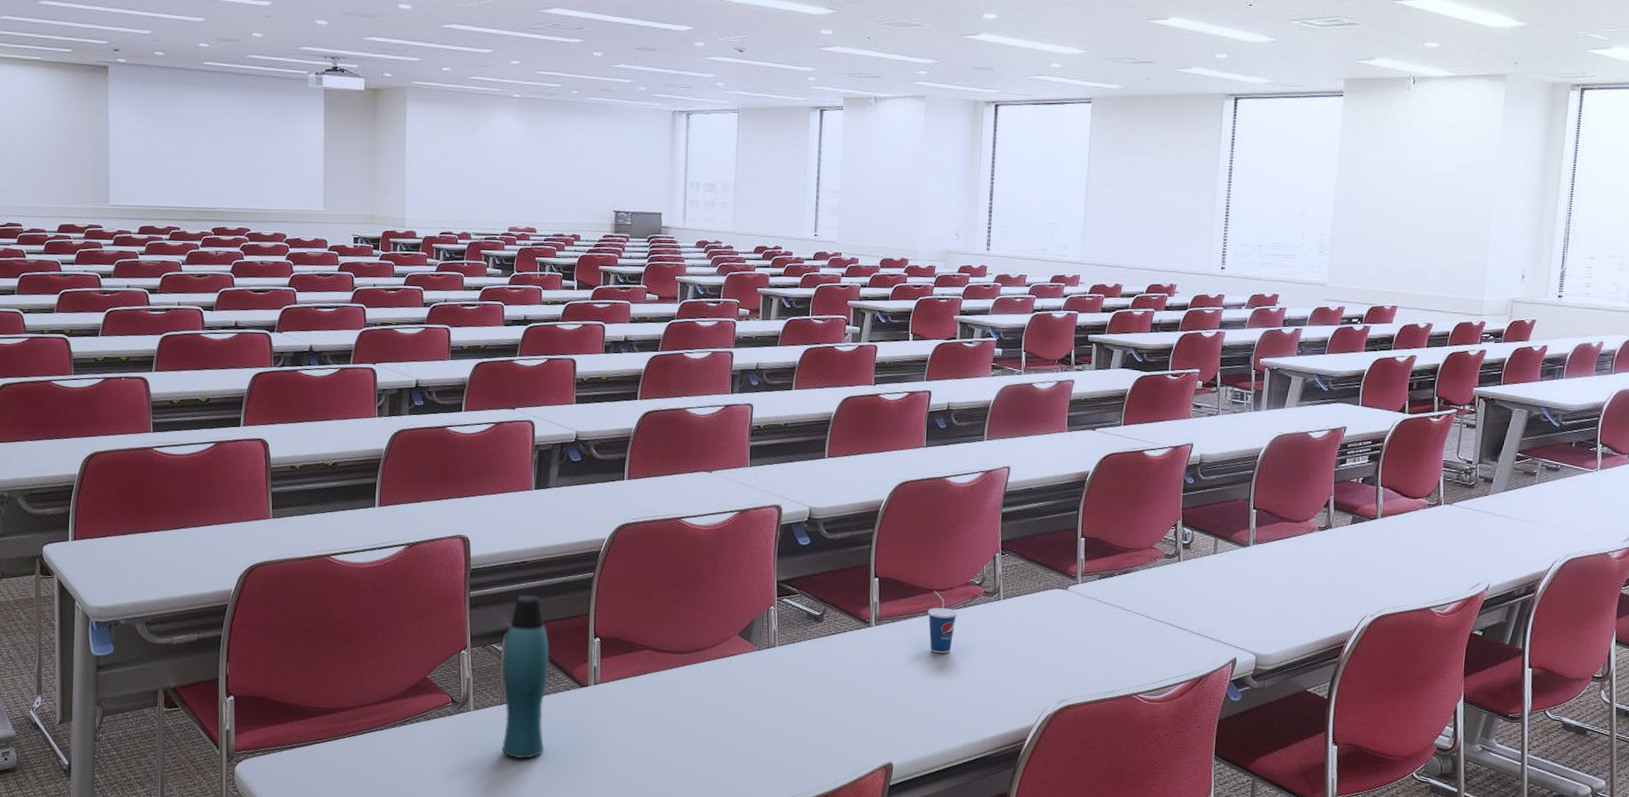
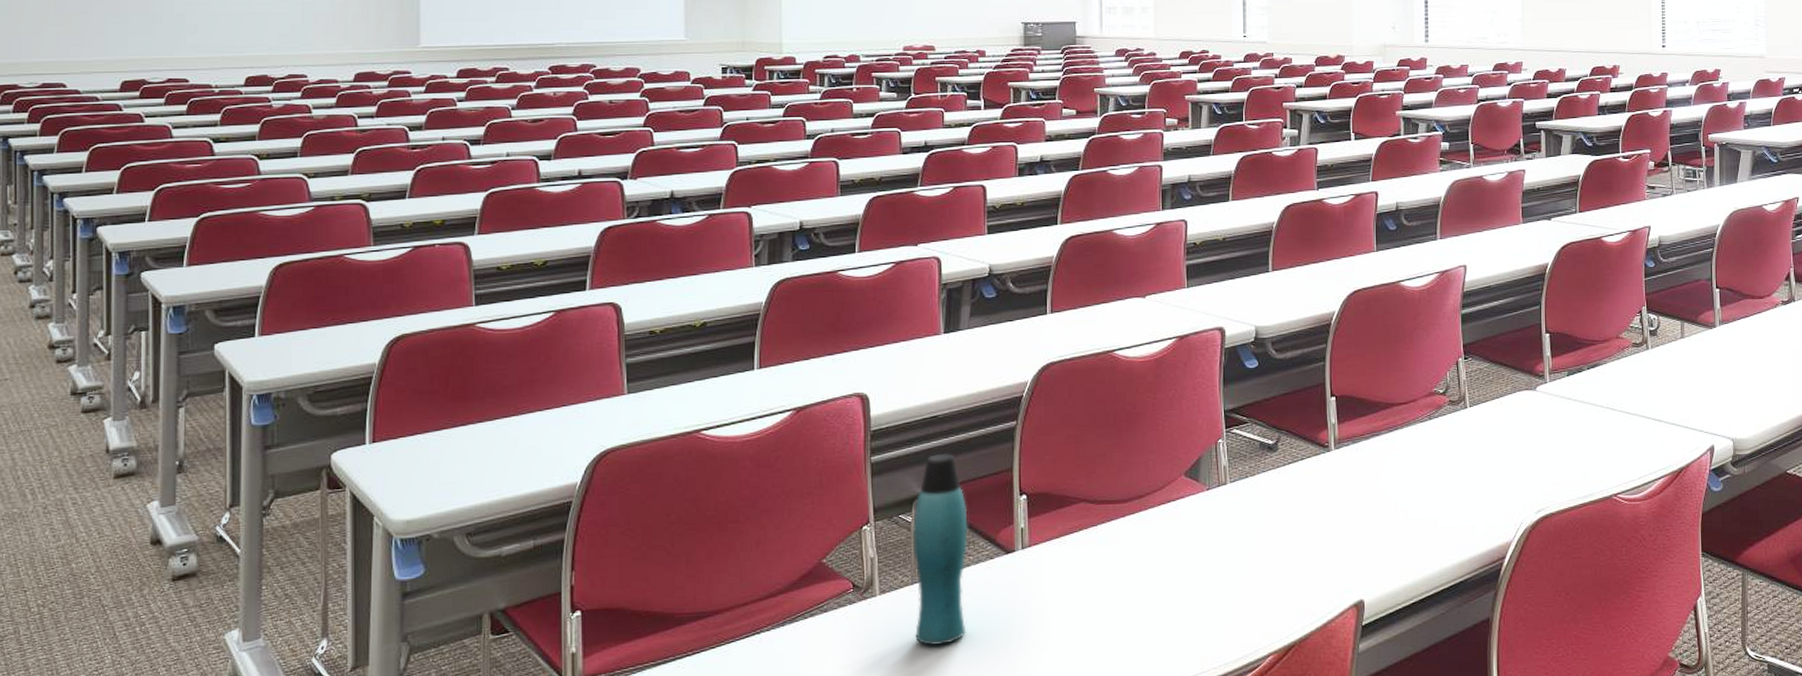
cup: present [927,591,958,653] -> none [1390,405,1423,472]

